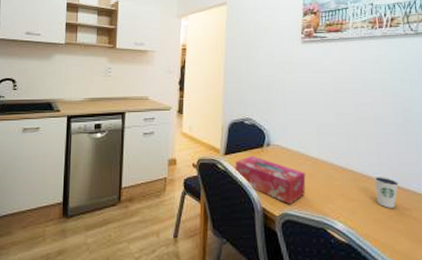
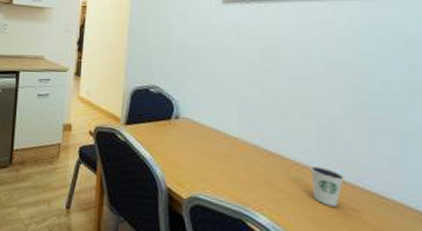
tissue box: present [235,156,306,205] -> none [136,128,222,188]

